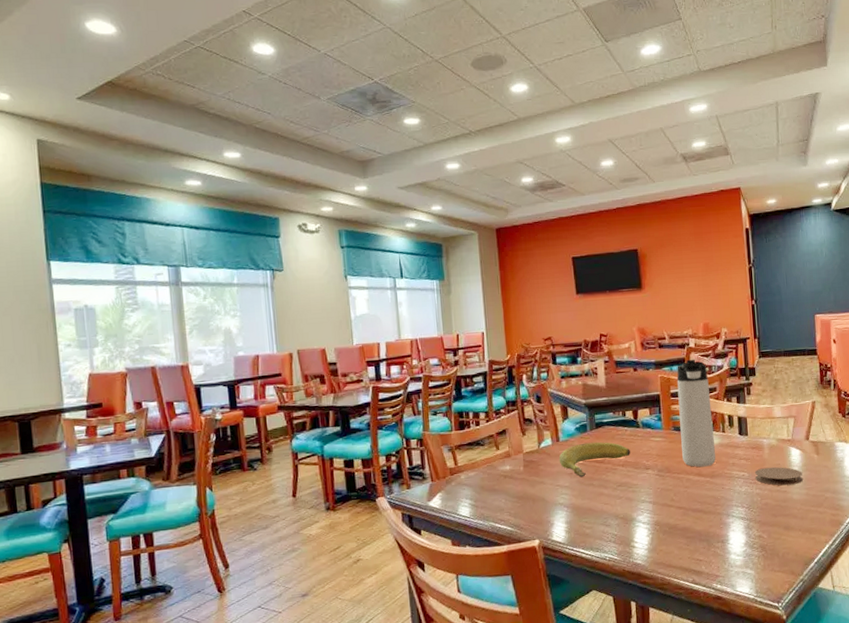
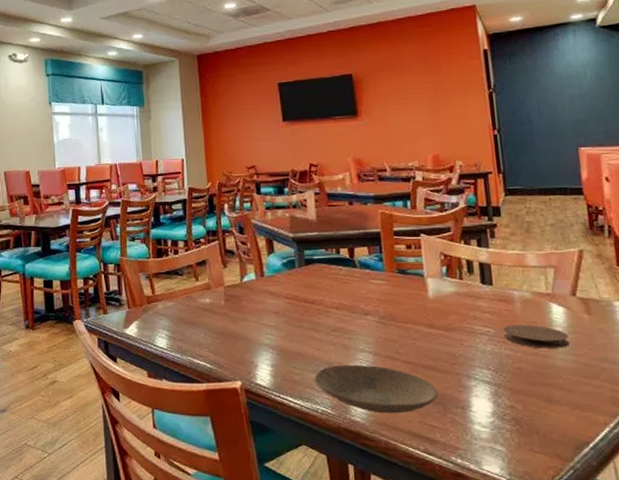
banana: present [559,441,631,478] -> none [263,280,347,318]
plate: none [603,513,704,555] -> present [314,364,438,414]
thermos bottle: present [676,359,716,467] -> none [400,194,452,318]

